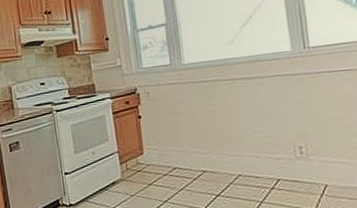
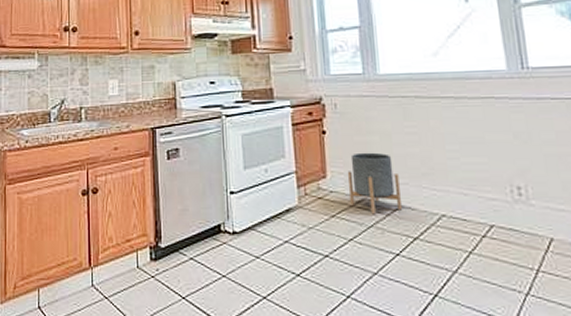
planter: none [160,129,207,179] -> present [347,152,403,213]

